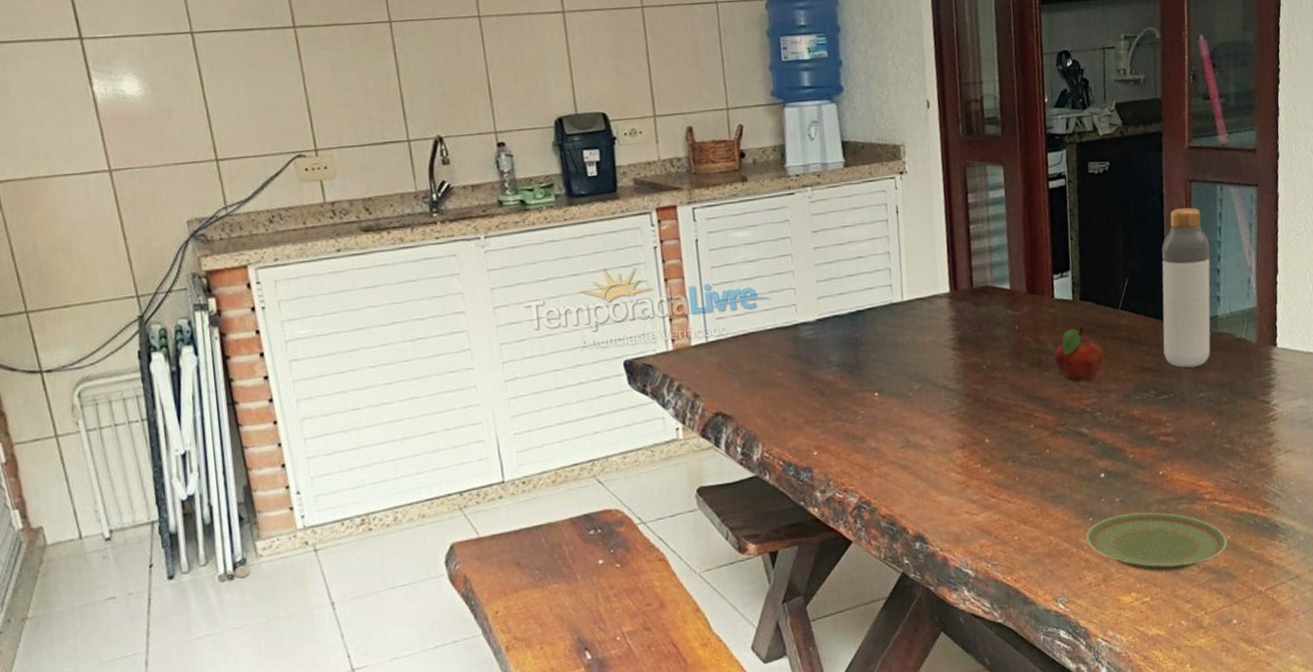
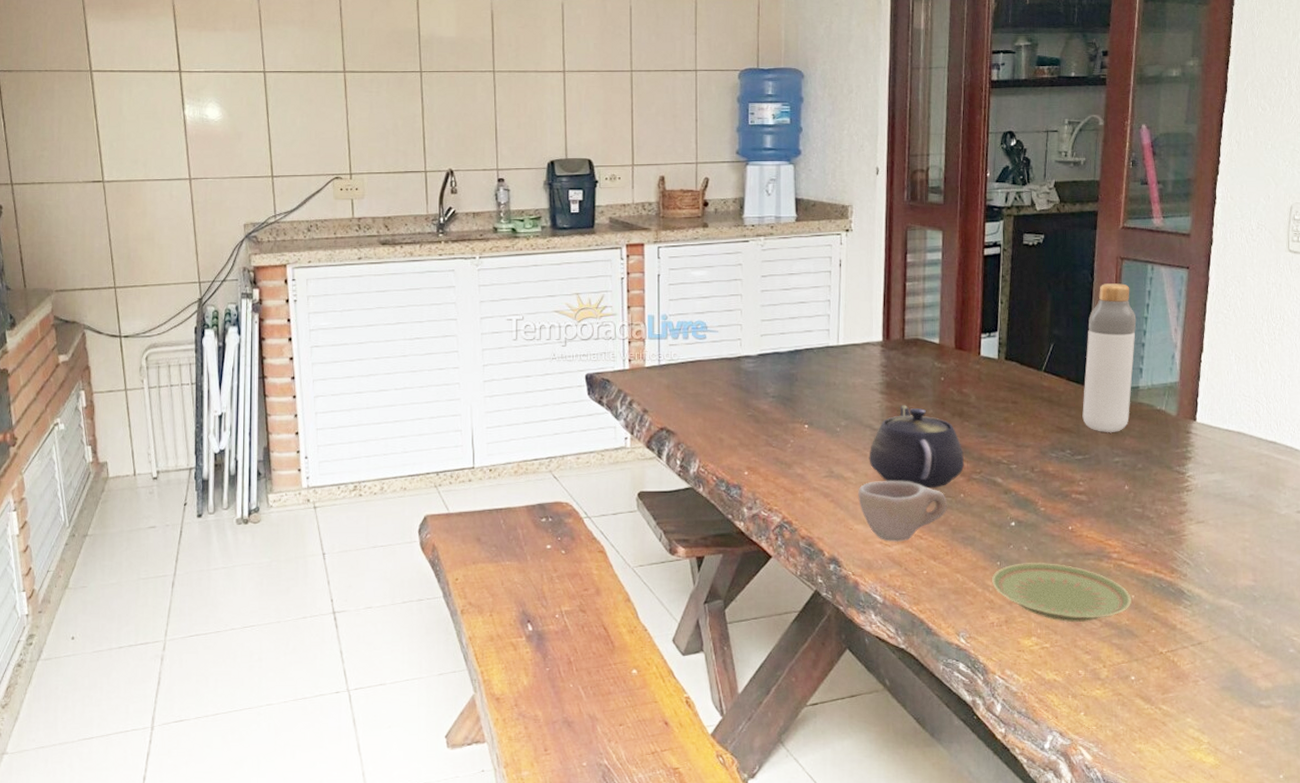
cup: none [938,442,1034,510] -> present [858,481,948,542]
teapot: none [946,360,1048,447] -> present [869,405,965,488]
fruit: present [1054,326,1105,383] -> none [976,384,1024,435]

